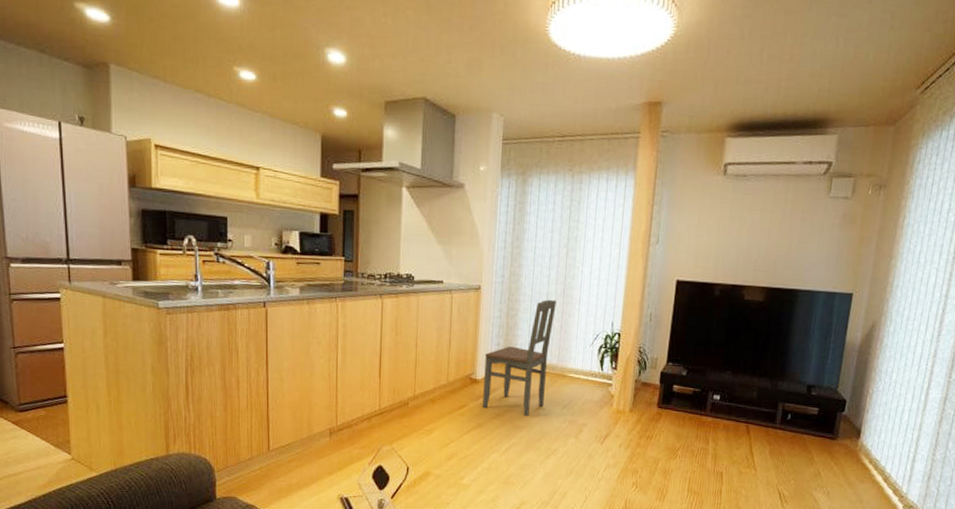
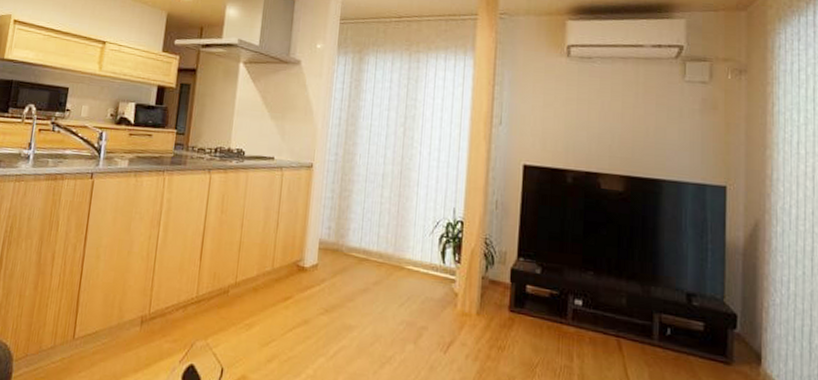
dining chair: present [482,299,556,417] -> none [309,181,393,315]

